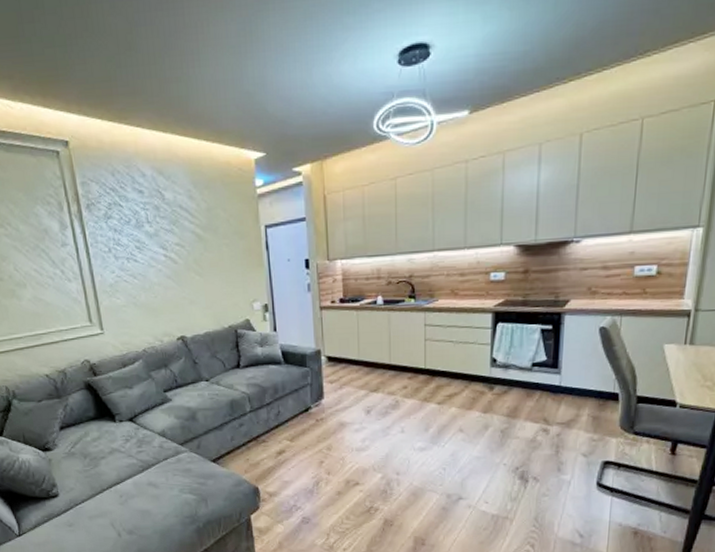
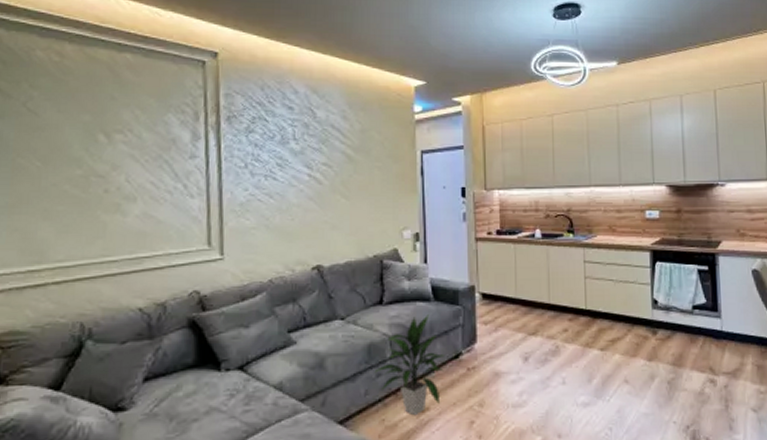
indoor plant: none [237,376,297,457] -> present [374,314,445,416]

